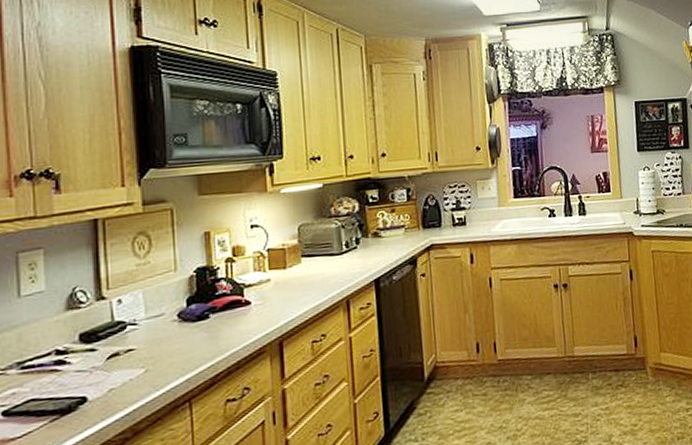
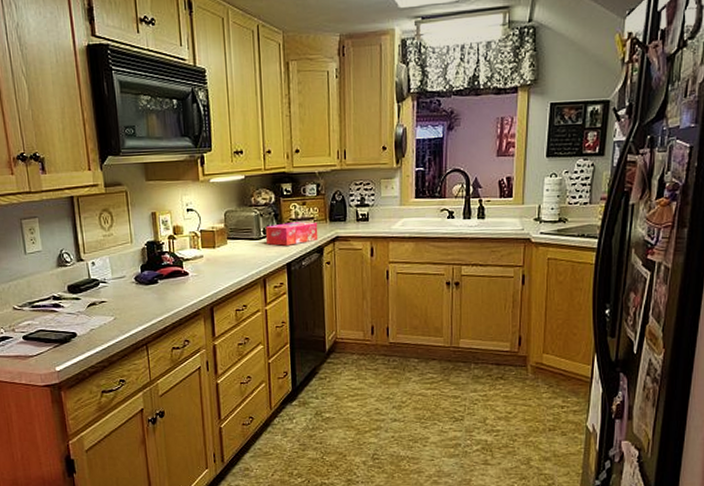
tissue box: none [349,230,411,260] -> present [266,221,319,246]

